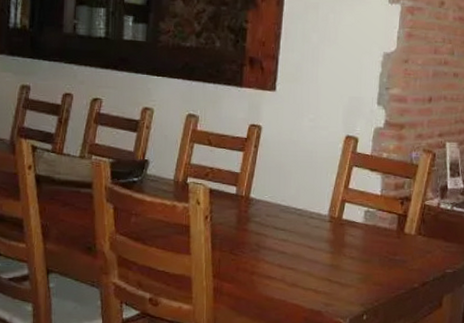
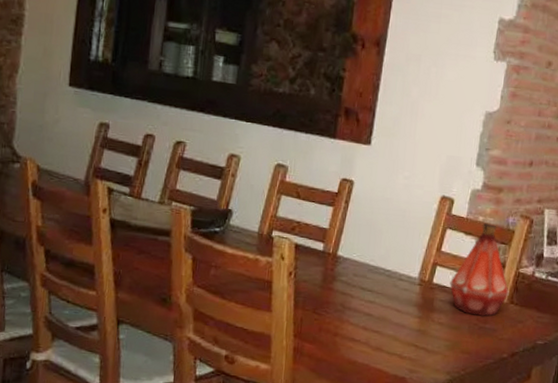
bottle: none [359,159,416,249] -> present [450,223,509,317]

